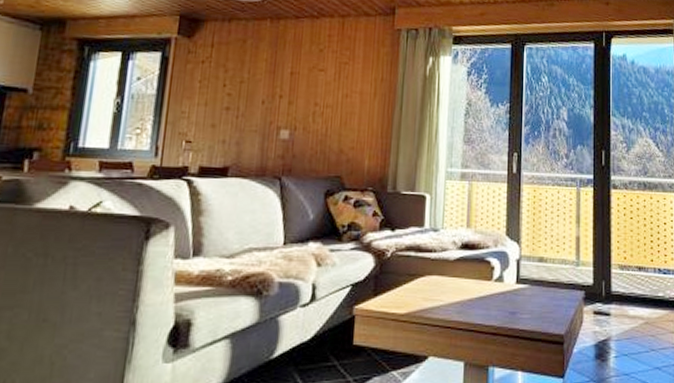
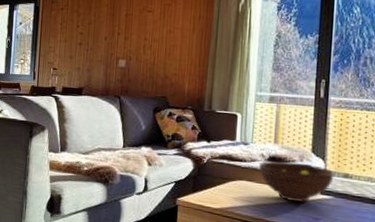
fruit bowl: none [451,248,530,296] -> present [259,161,335,202]

